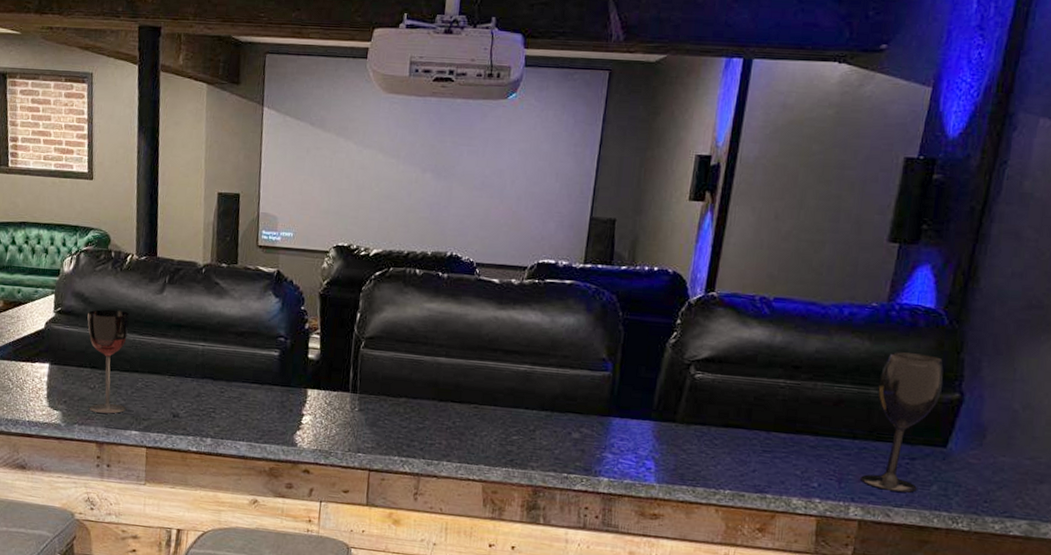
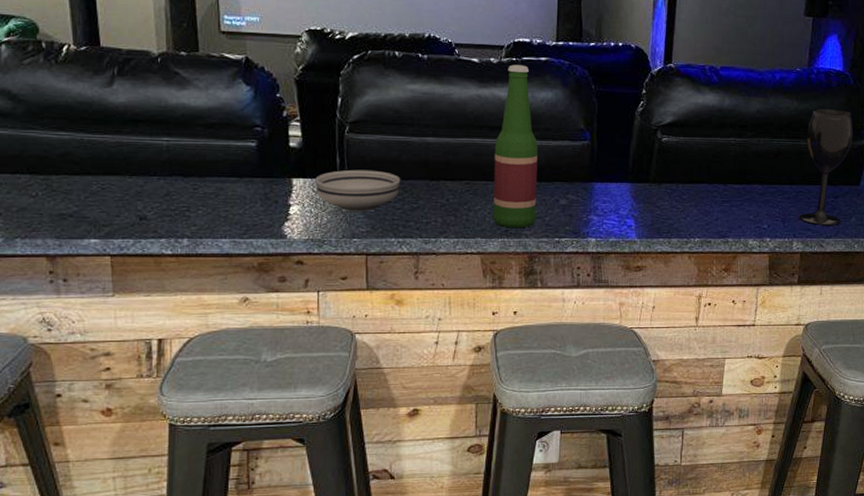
wineglass: present [87,309,130,414] -> none [19,107,80,223]
bowl: none [328,384,410,428] -> present [315,169,401,213]
beer bottle: none [498,286,554,459] -> present [492,64,539,228]

